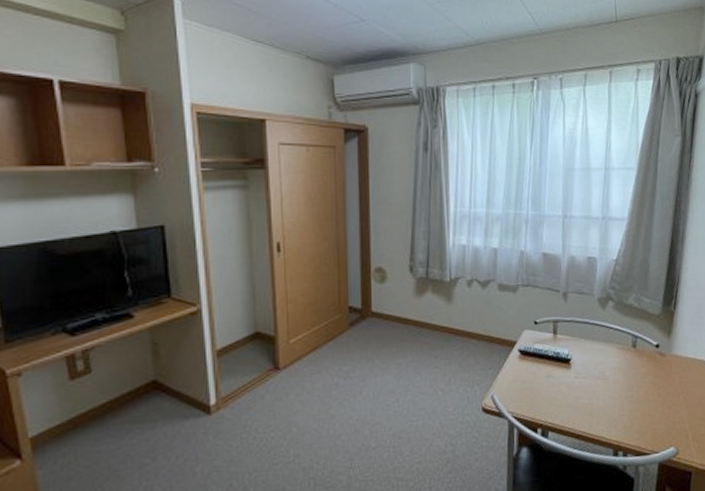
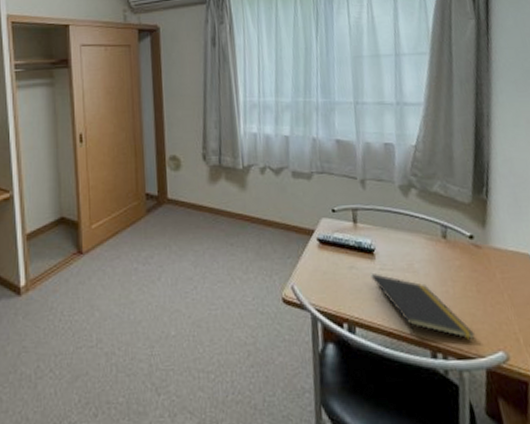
notepad: none [566,382,653,438] -> present [371,274,476,339]

